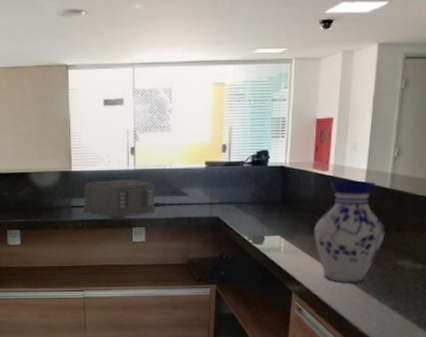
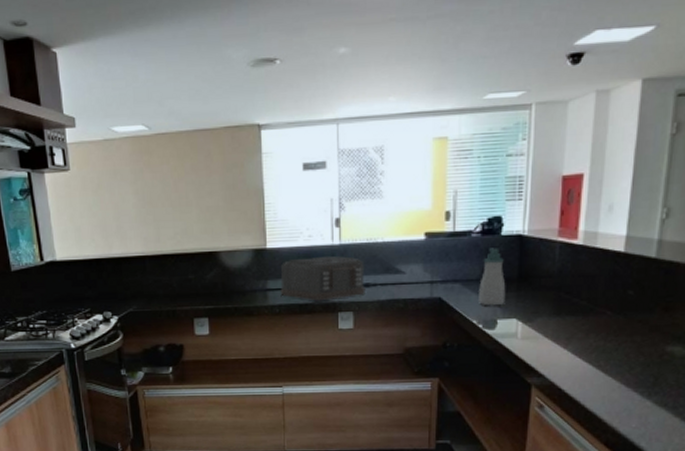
soap bottle: none [249,176,272,225] -> present [479,248,506,306]
vase: present [314,180,385,283] -> none [559,249,650,374]

